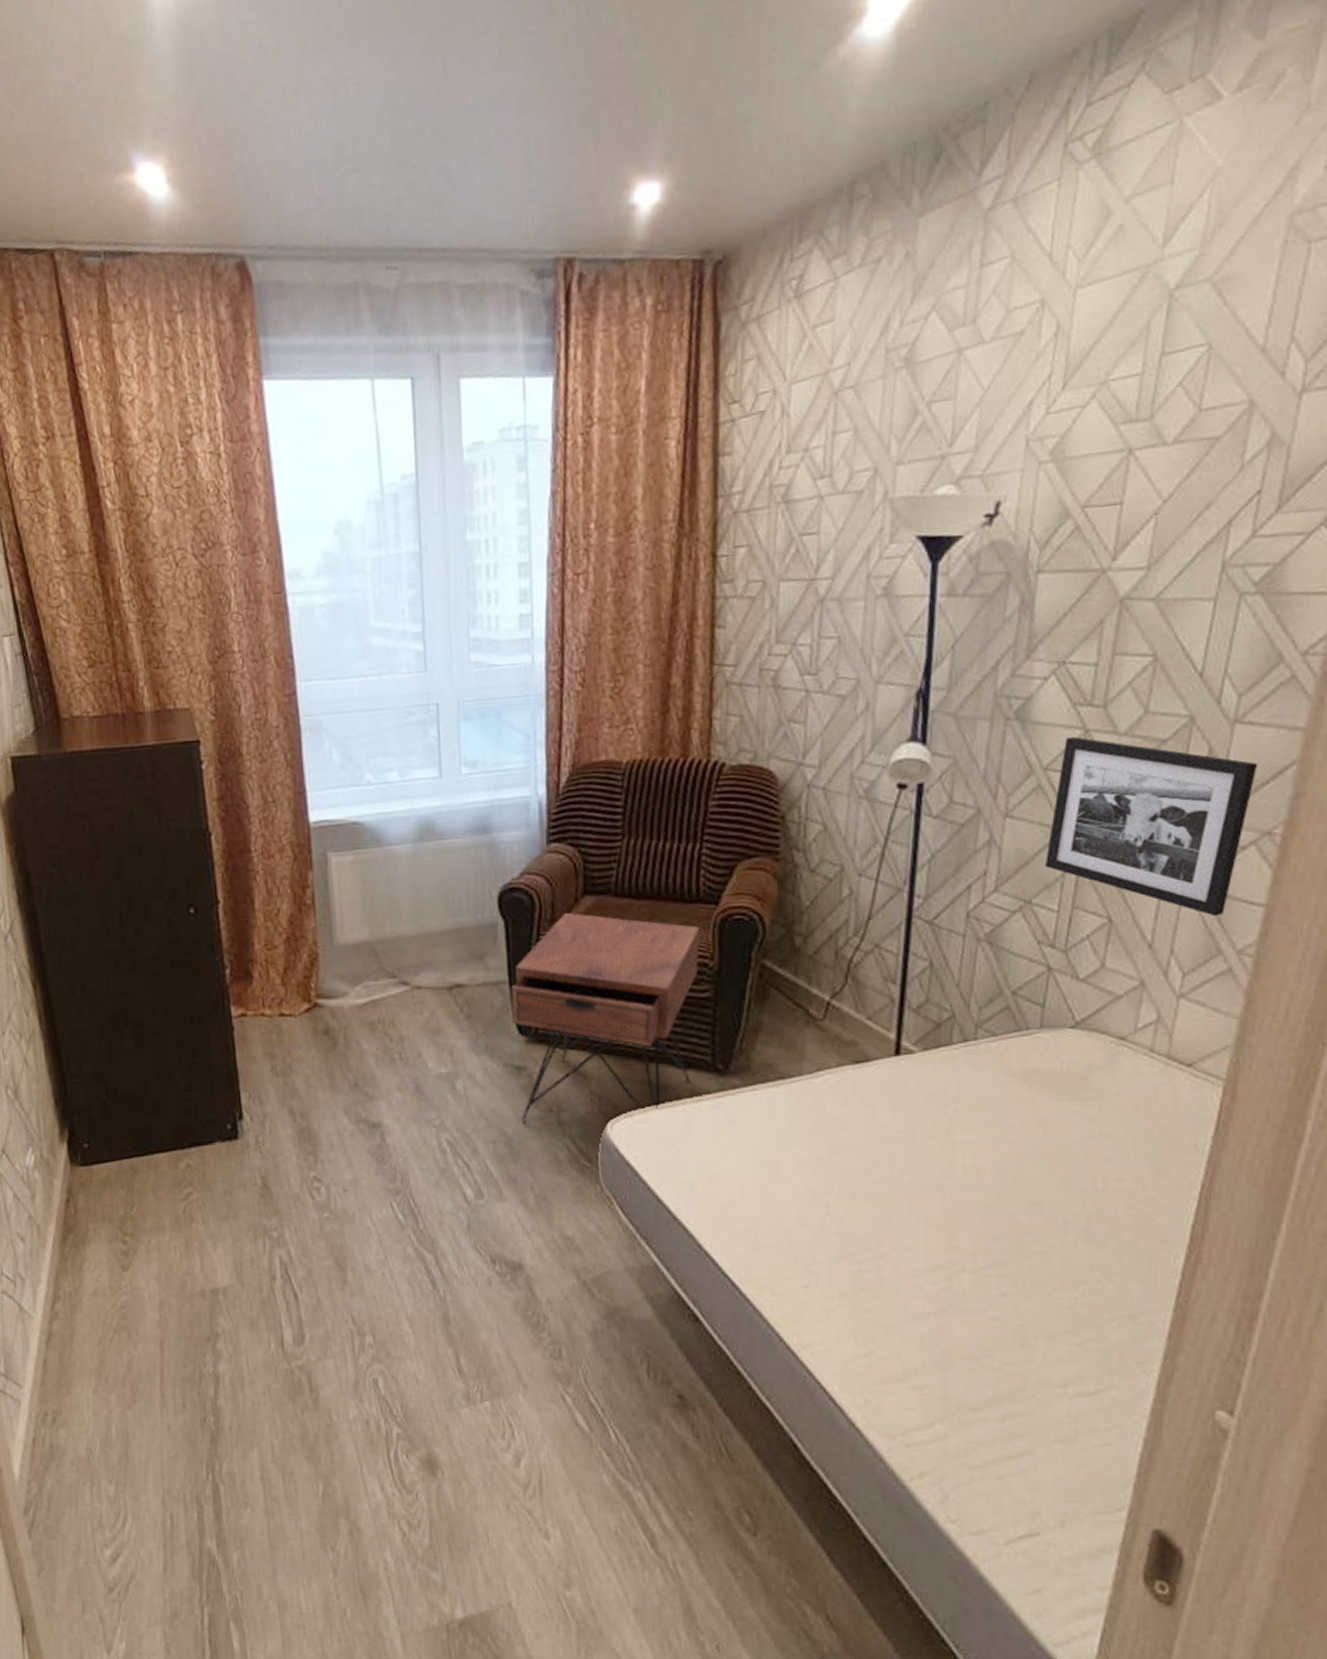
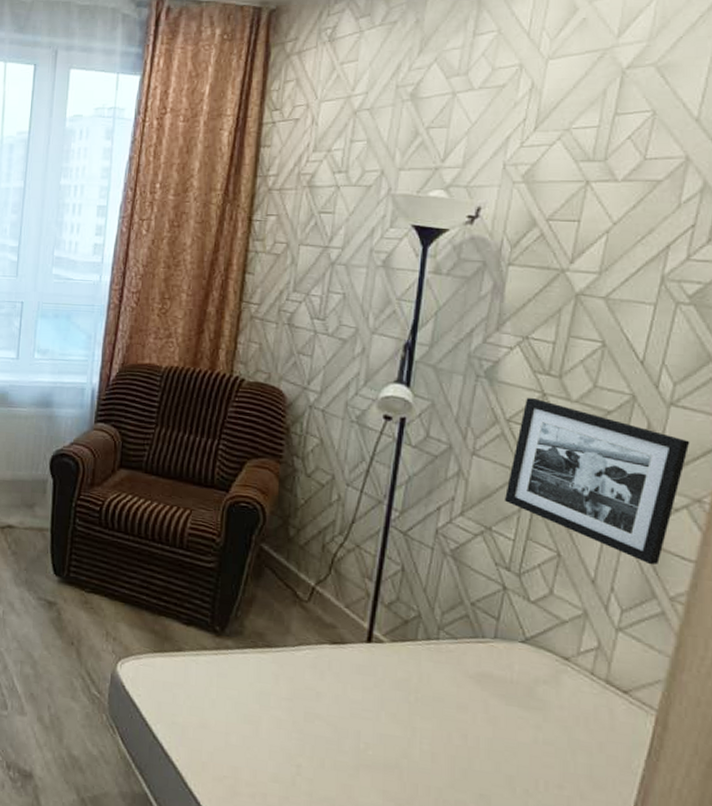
nightstand: present [511,912,700,1122] -> none [47,479,212,657]

